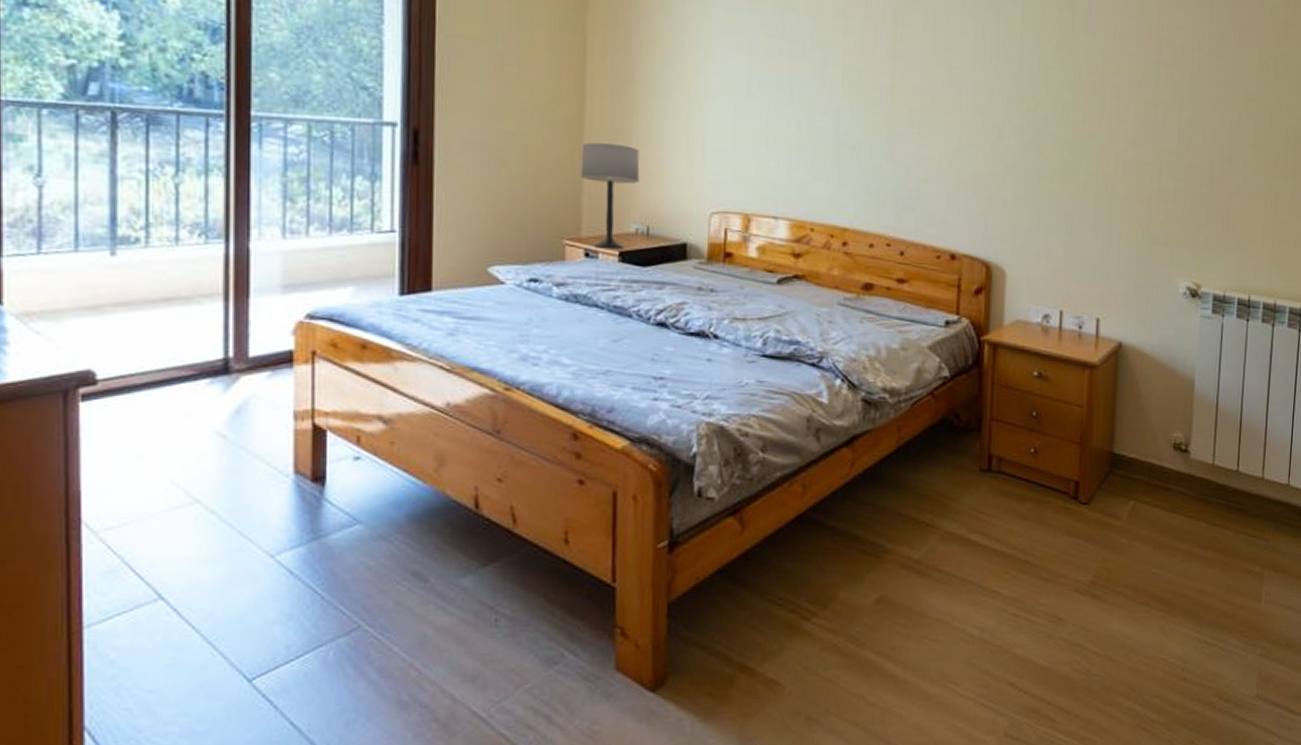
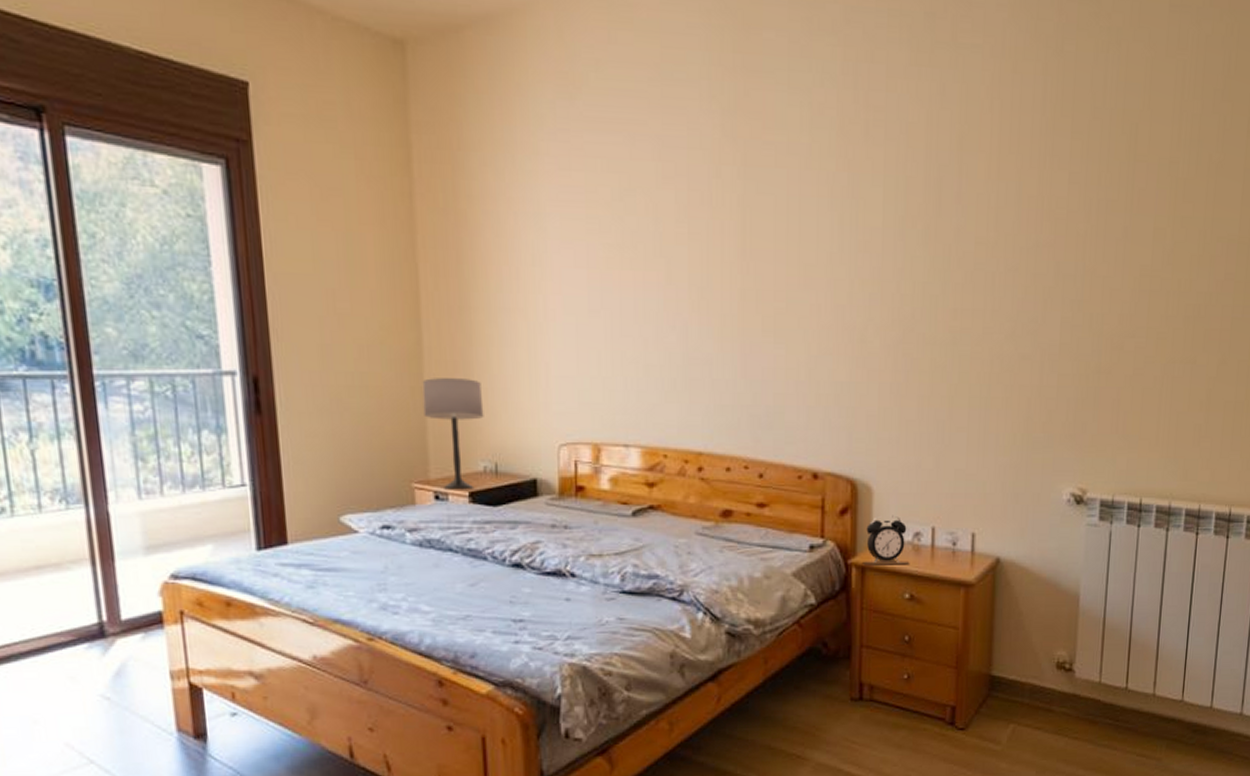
alarm clock: none [995,297,1039,345] -> present [863,515,910,565]

